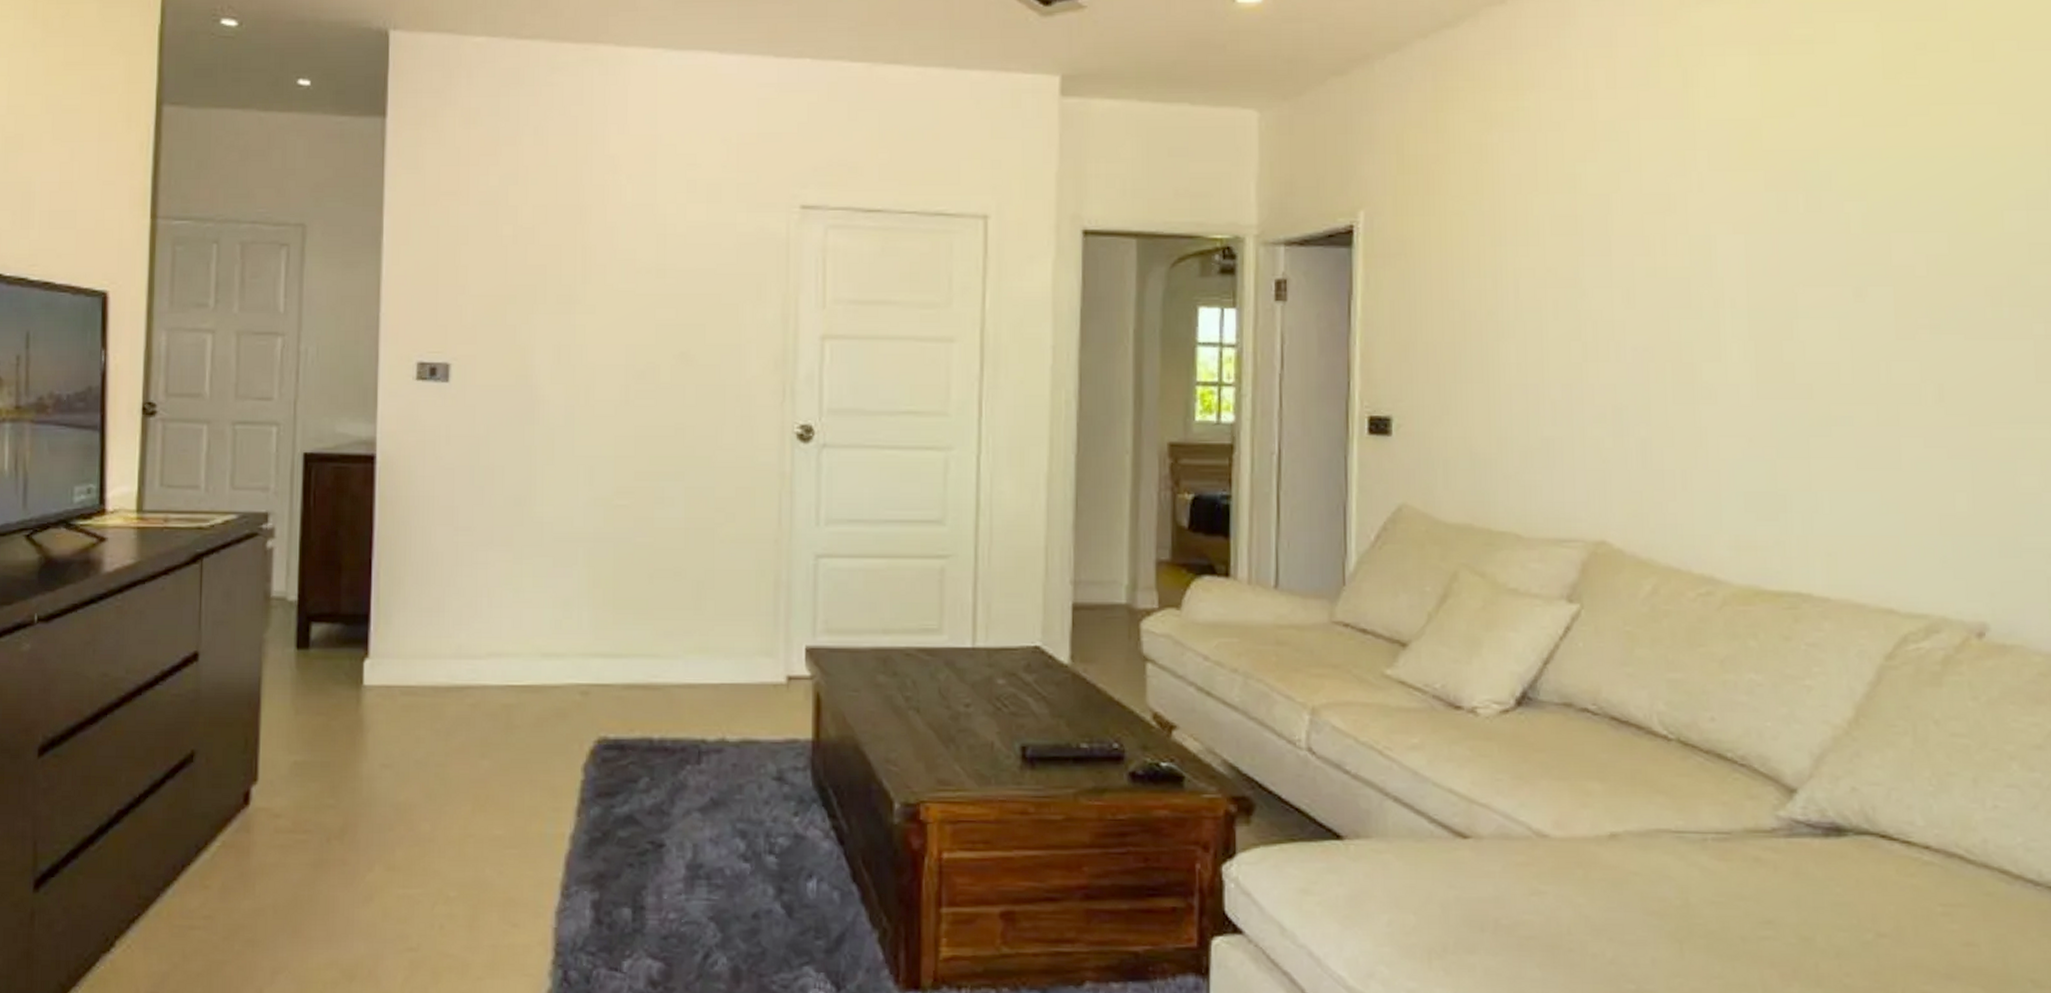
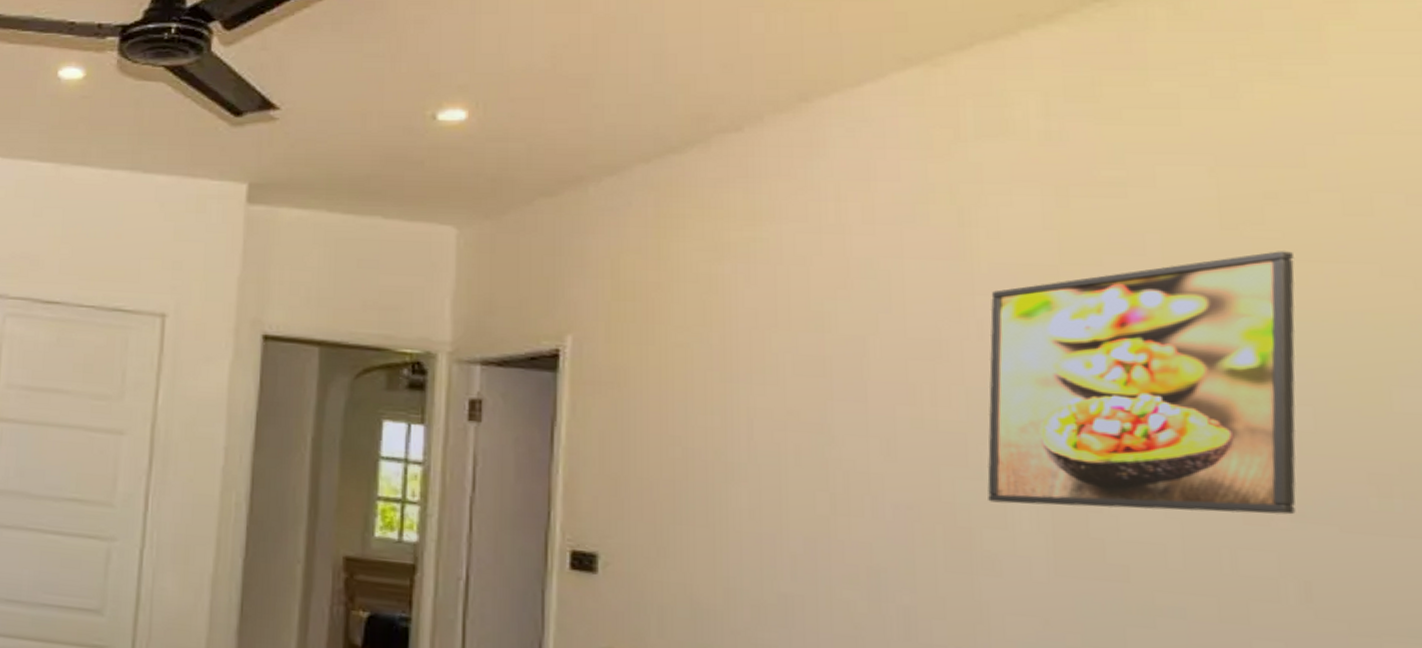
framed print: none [1706,96,1937,338] -> present [987,251,1296,515]

